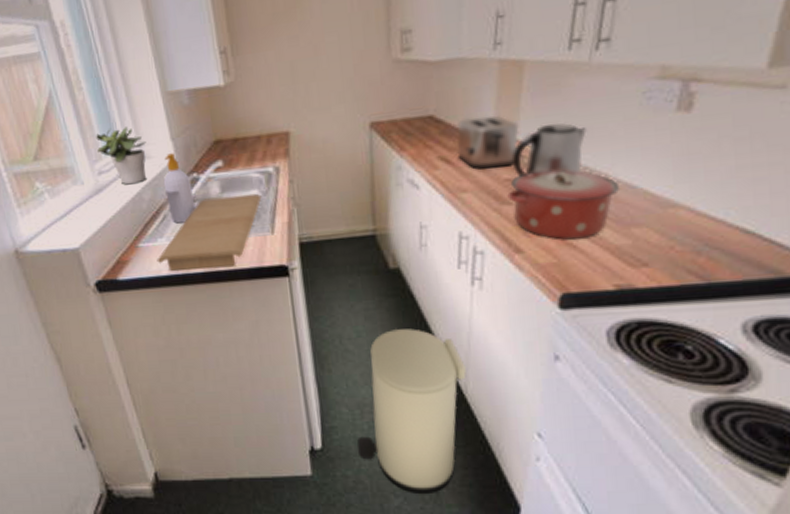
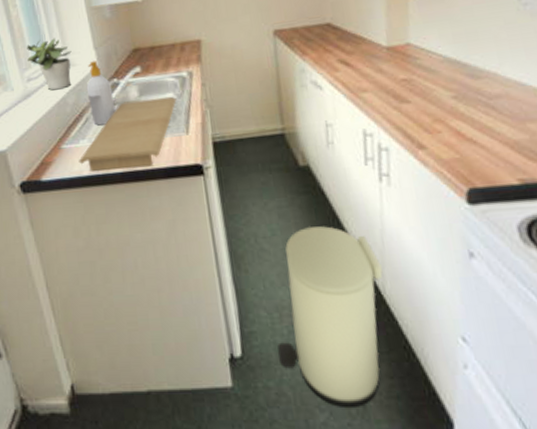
toaster: present [456,115,520,170] -> none [352,22,411,71]
casserole: present [507,169,621,240] -> none [405,69,511,136]
kettle: present [511,123,587,177] -> none [405,27,472,77]

